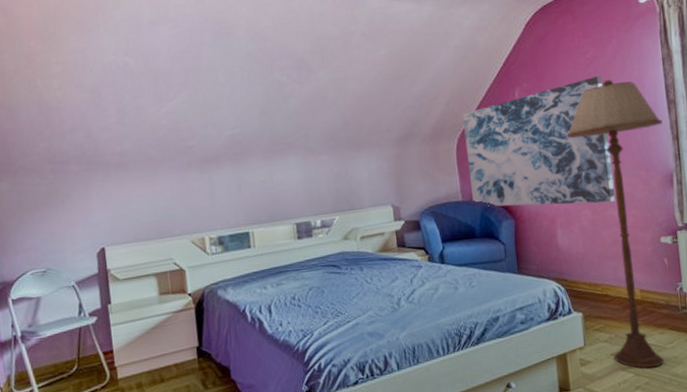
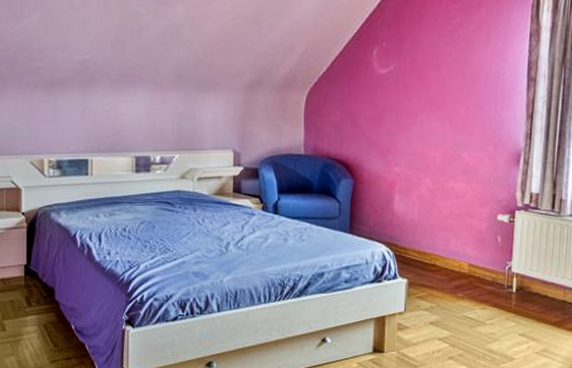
wall art: present [463,76,615,207] -> none [314,44,464,173]
floor lamp: present [566,80,664,369] -> none [419,49,519,341]

